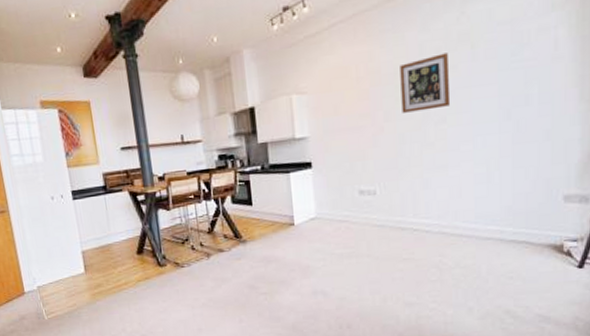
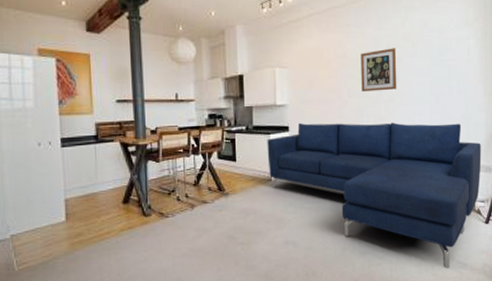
sofa: none [286,142,574,323] -> present [267,122,482,269]

